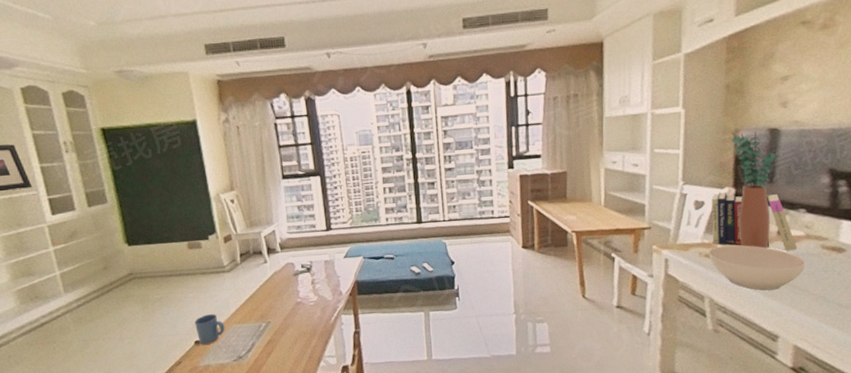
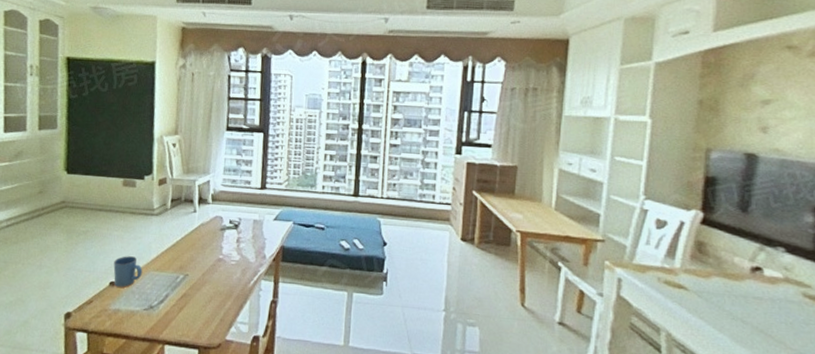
bowl: present [708,245,806,291] -> none [668,274,783,335]
books: present [711,192,798,250] -> none [674,214,774,292]
vase: present [732,131,777,249] -> none [703,151,753,286]

